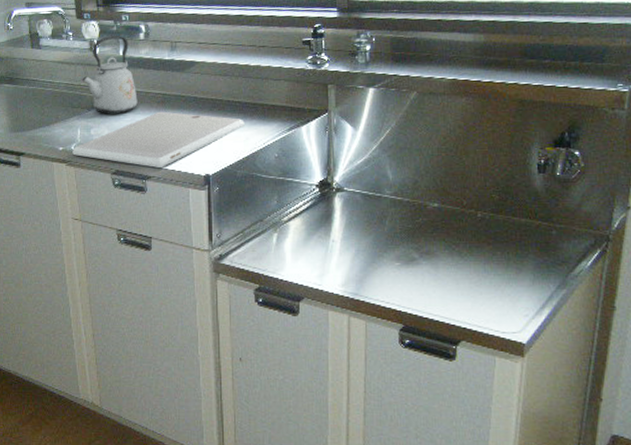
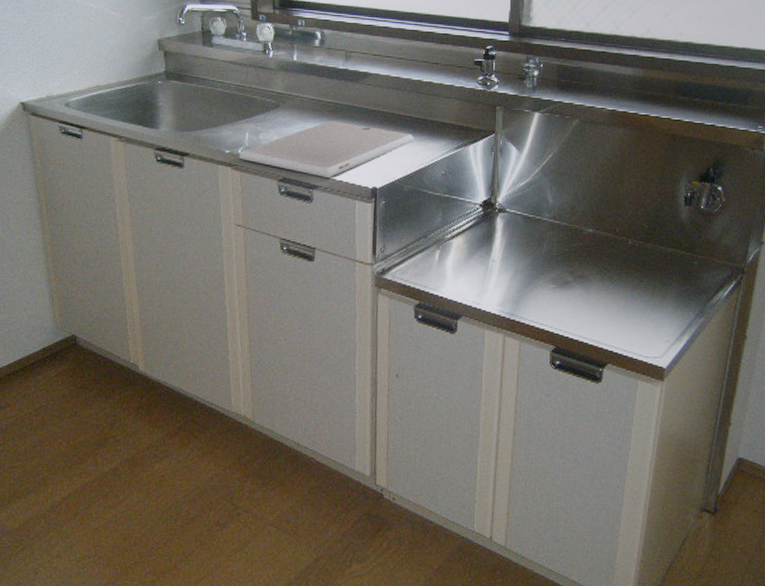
kettle: present [82,35,138,114] -> none [253,39,309,120]

